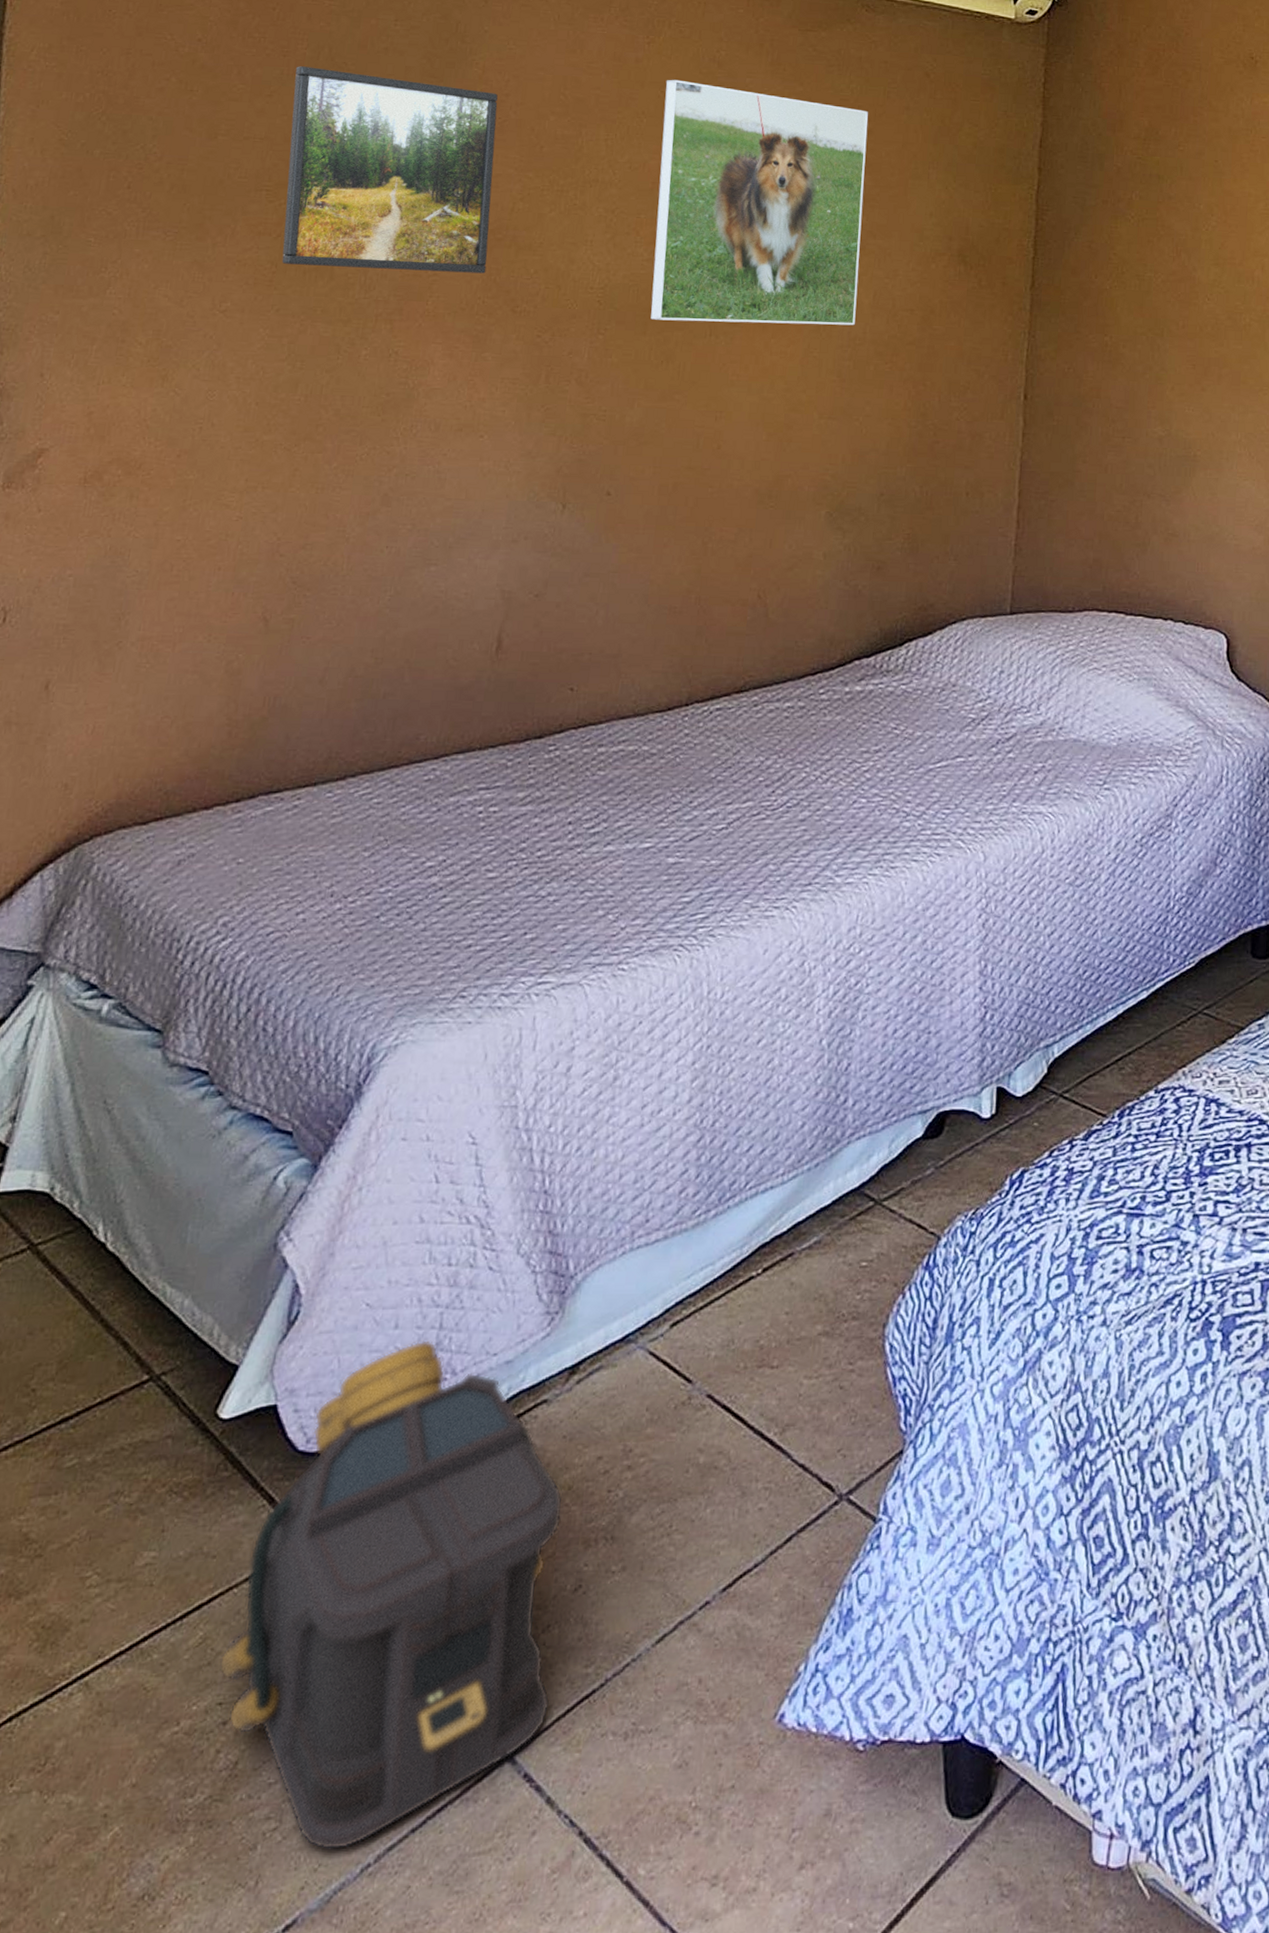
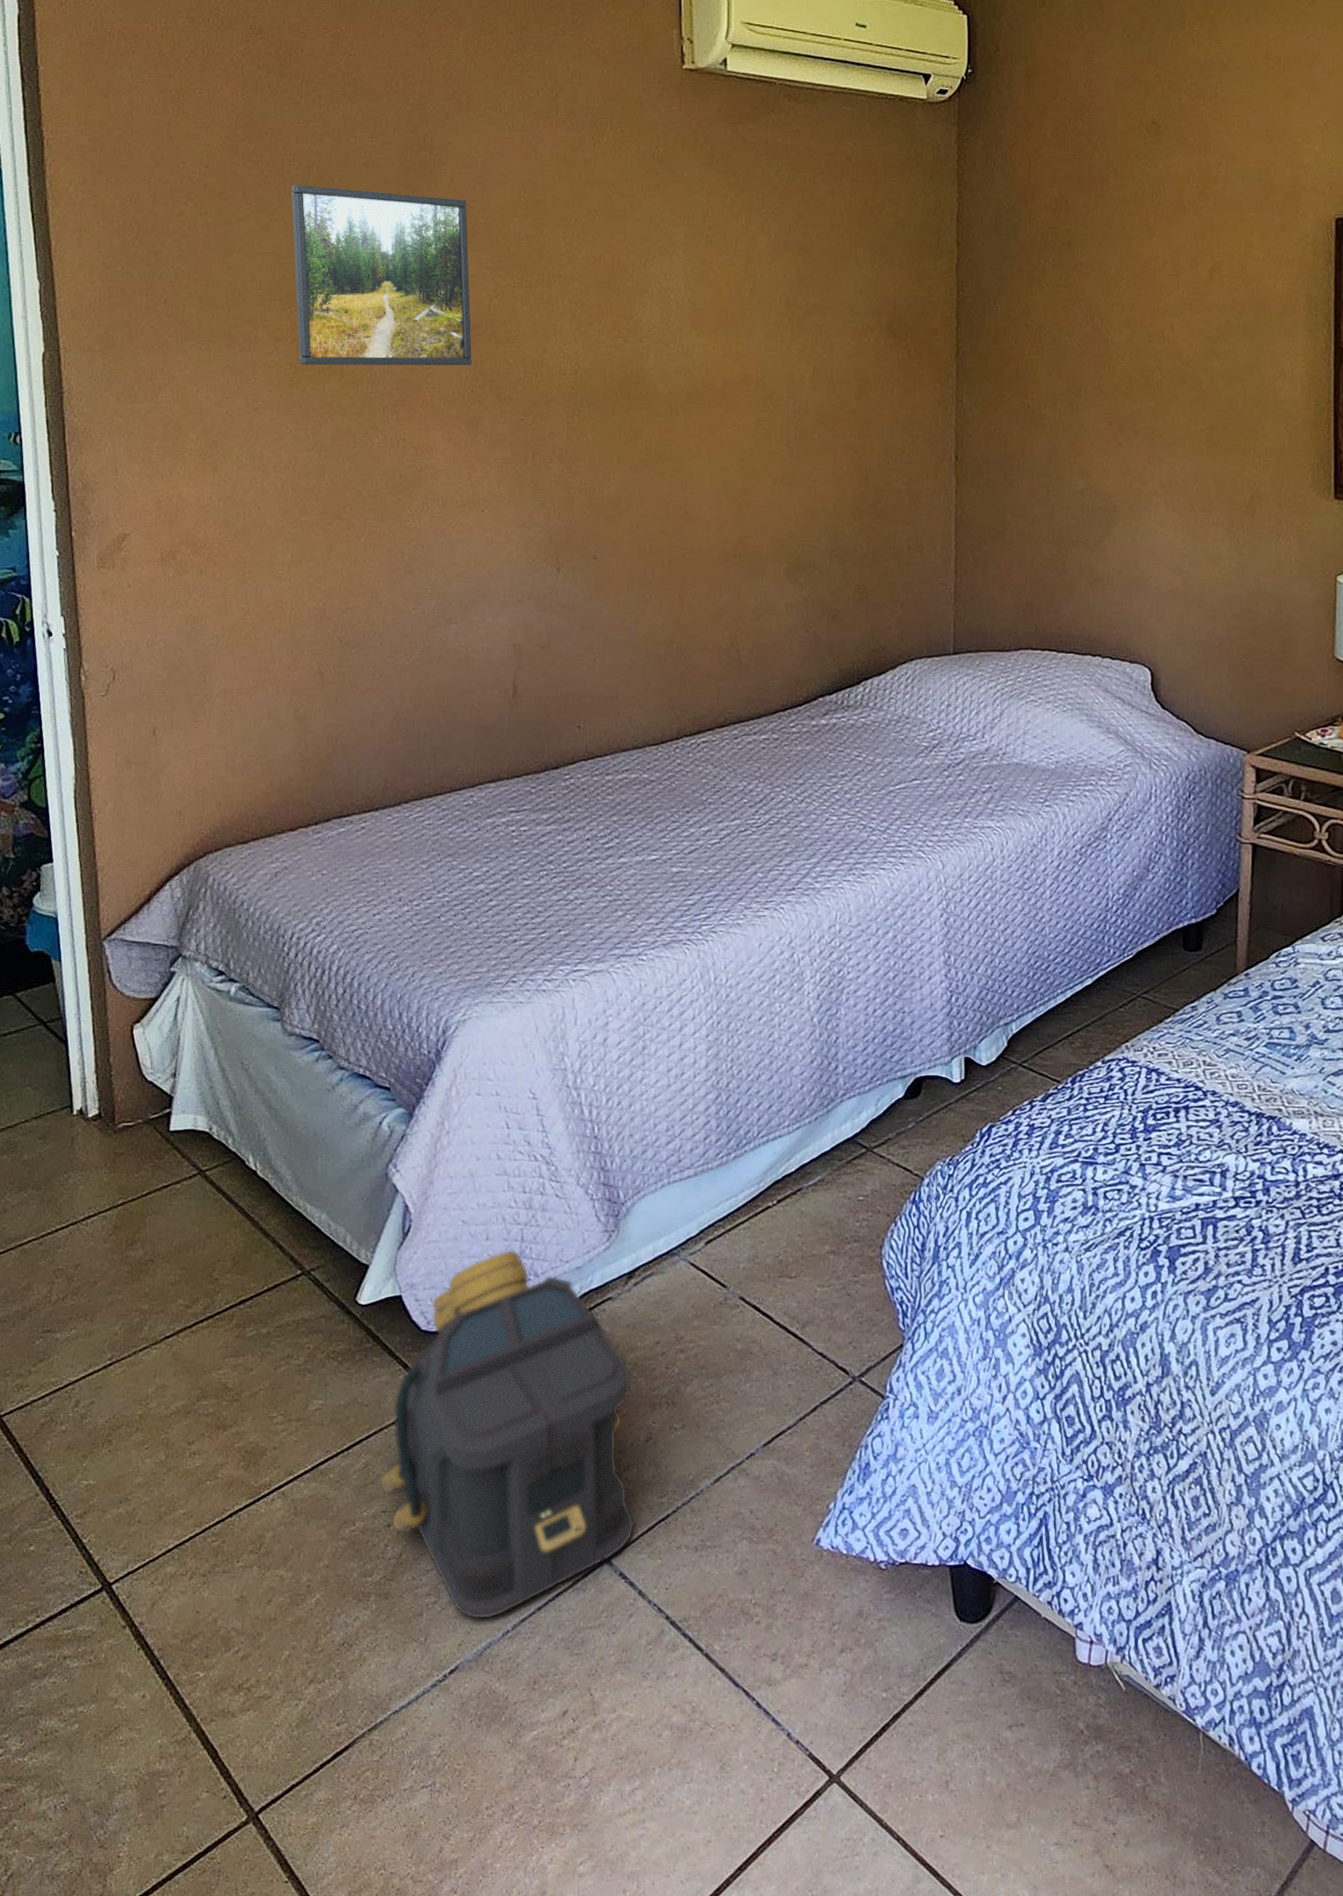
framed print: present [650,79,868,326] -> none [612,177,799,401]

